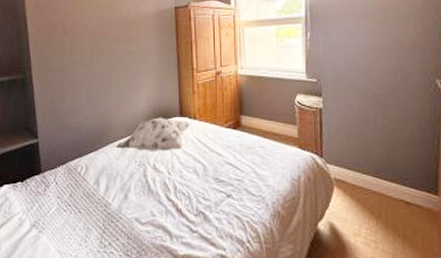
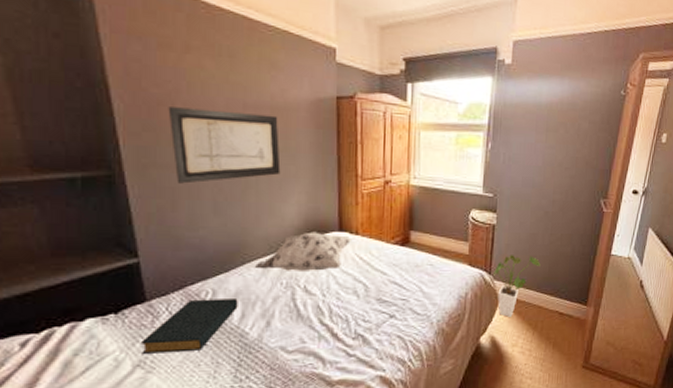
hardback book: none [36,173,104,217] -> present [140,299,238,354]
wall art: none [60,26,135,82] -> present [168,107,281,184]
house plant: none [325,138,376,203] -> present [493,255,541,317]

